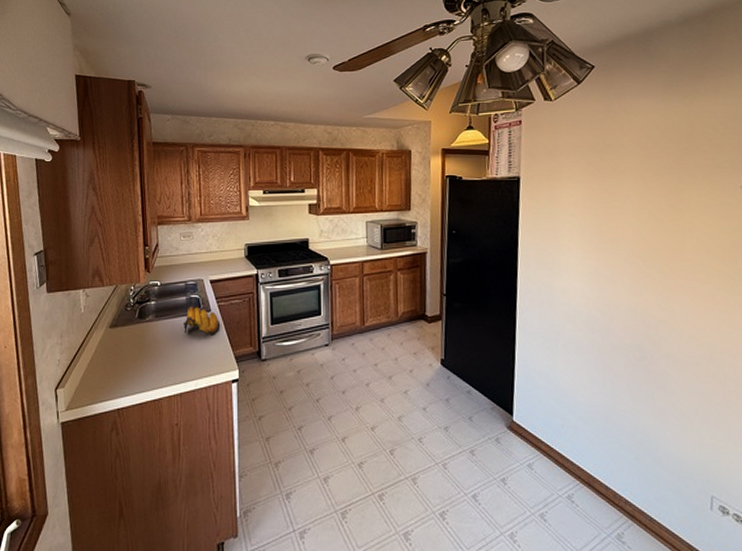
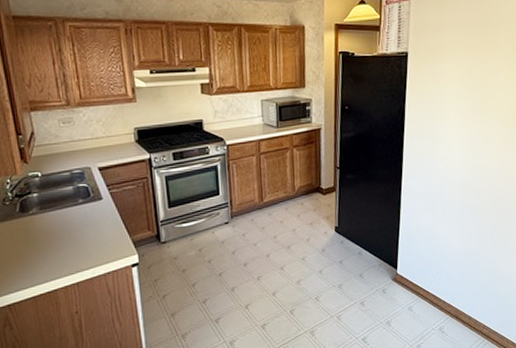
banana bunch: present [182,305,221,335] -> none [72,194,115,224]

